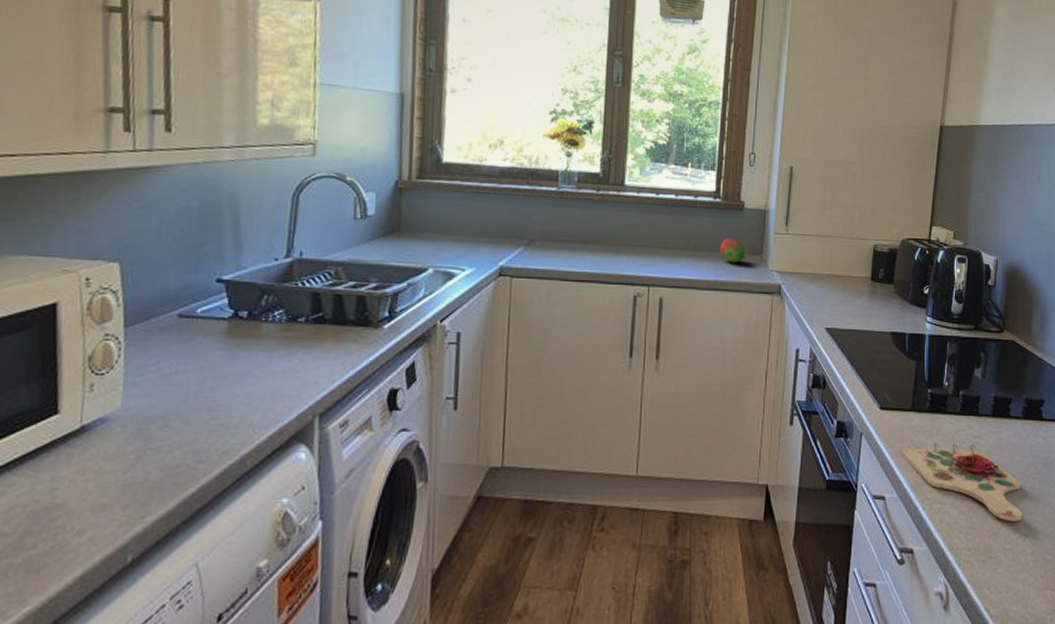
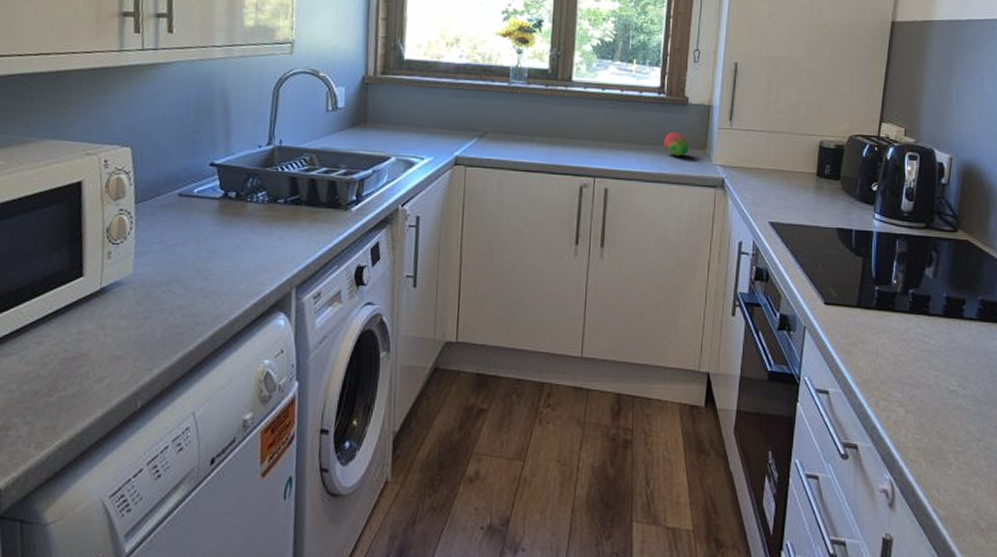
cutting board: present [900,442,1023,521] -> none [844,339,976,424]

